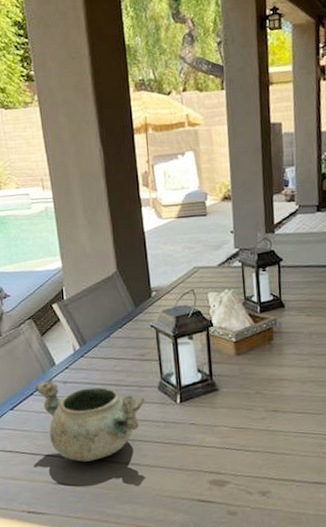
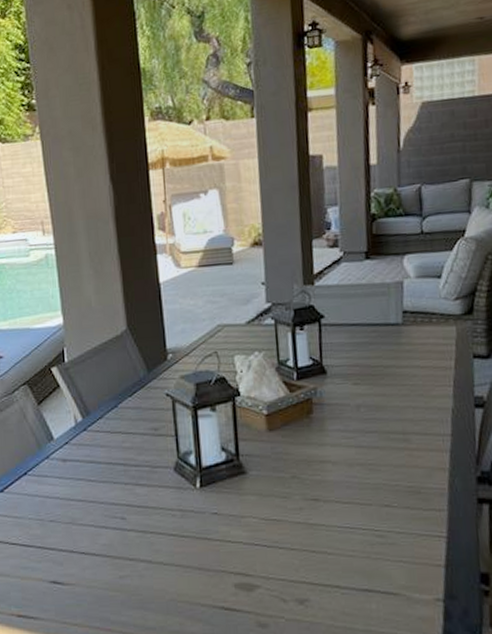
decorative bowl: present [34,380,145,462] -> none [29,458,158,557]

